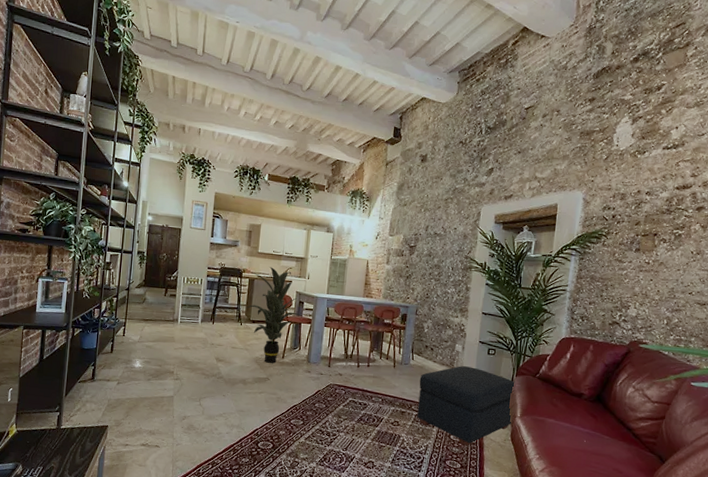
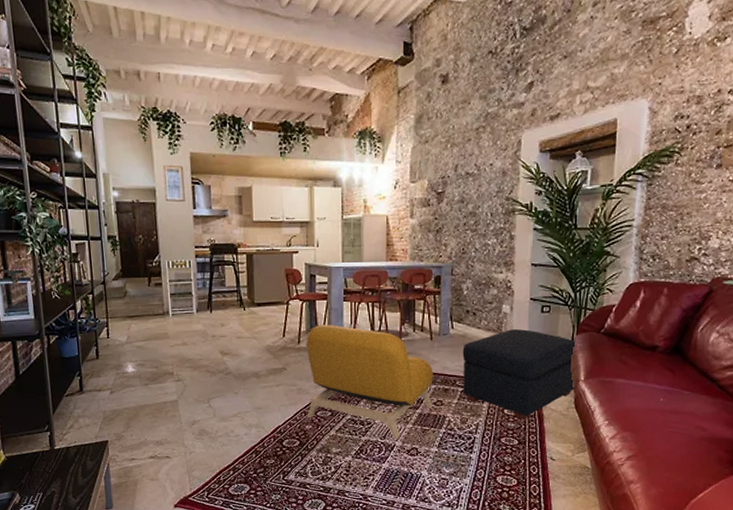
indoor plant: present [245,267,303,363] -> none [247,237,316,350]
armchair: none [282,344,393,452] -> present [306,325,433,440]

